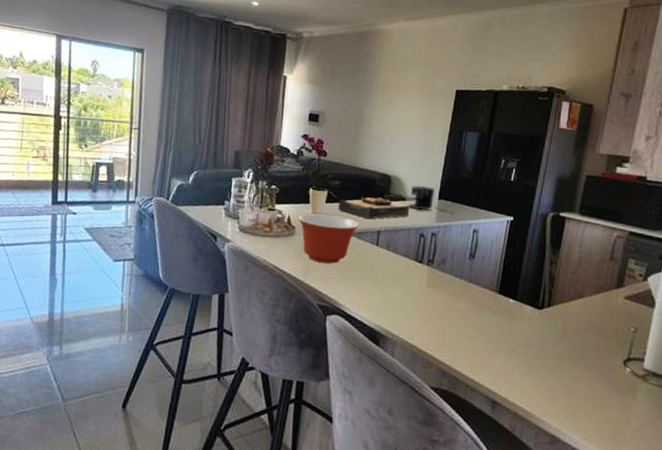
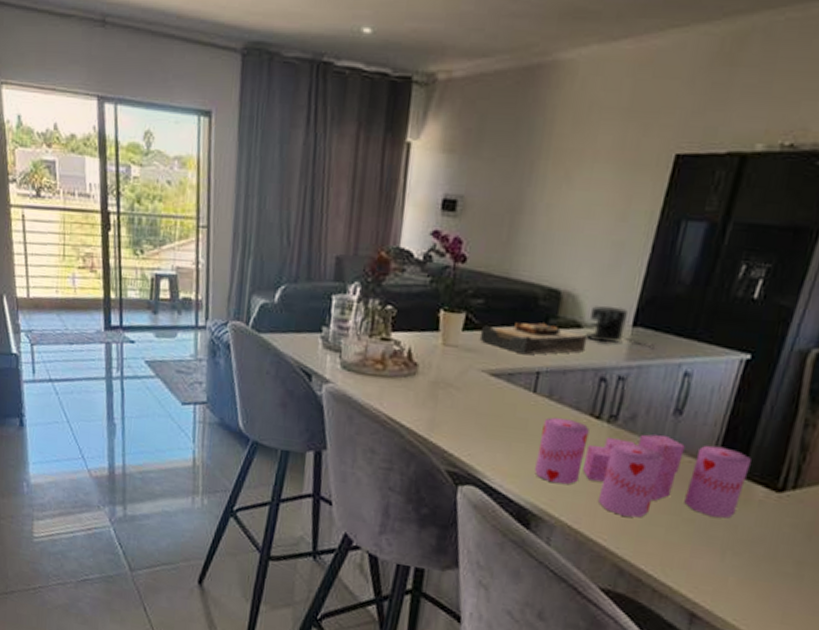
mixing bowl: present [297,214,359,264] -> none [421,346,510,416]
candle: none [380,263,521,333] -> present [535,417,751,519]

